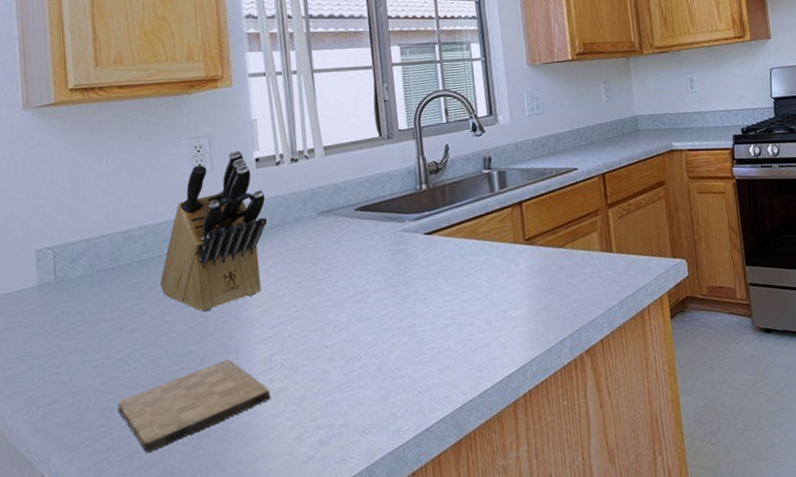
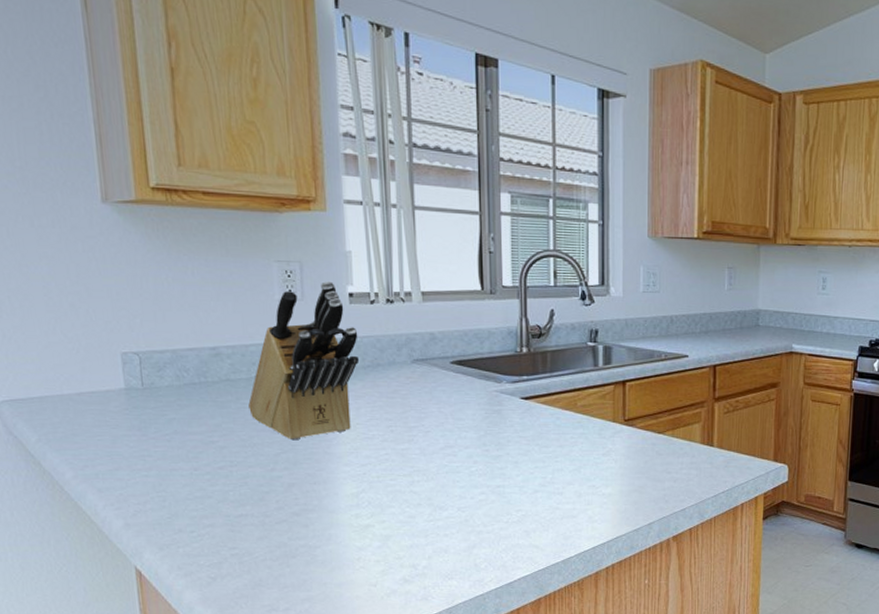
cutting board: present [117,359,271,453] -> none [207,489,357,562]

